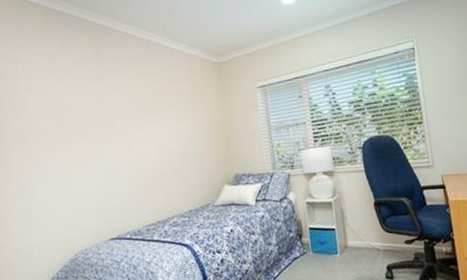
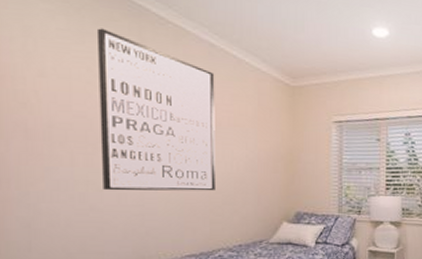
wall art: none [64,46,165,177] -> present [96,28,215,191]

